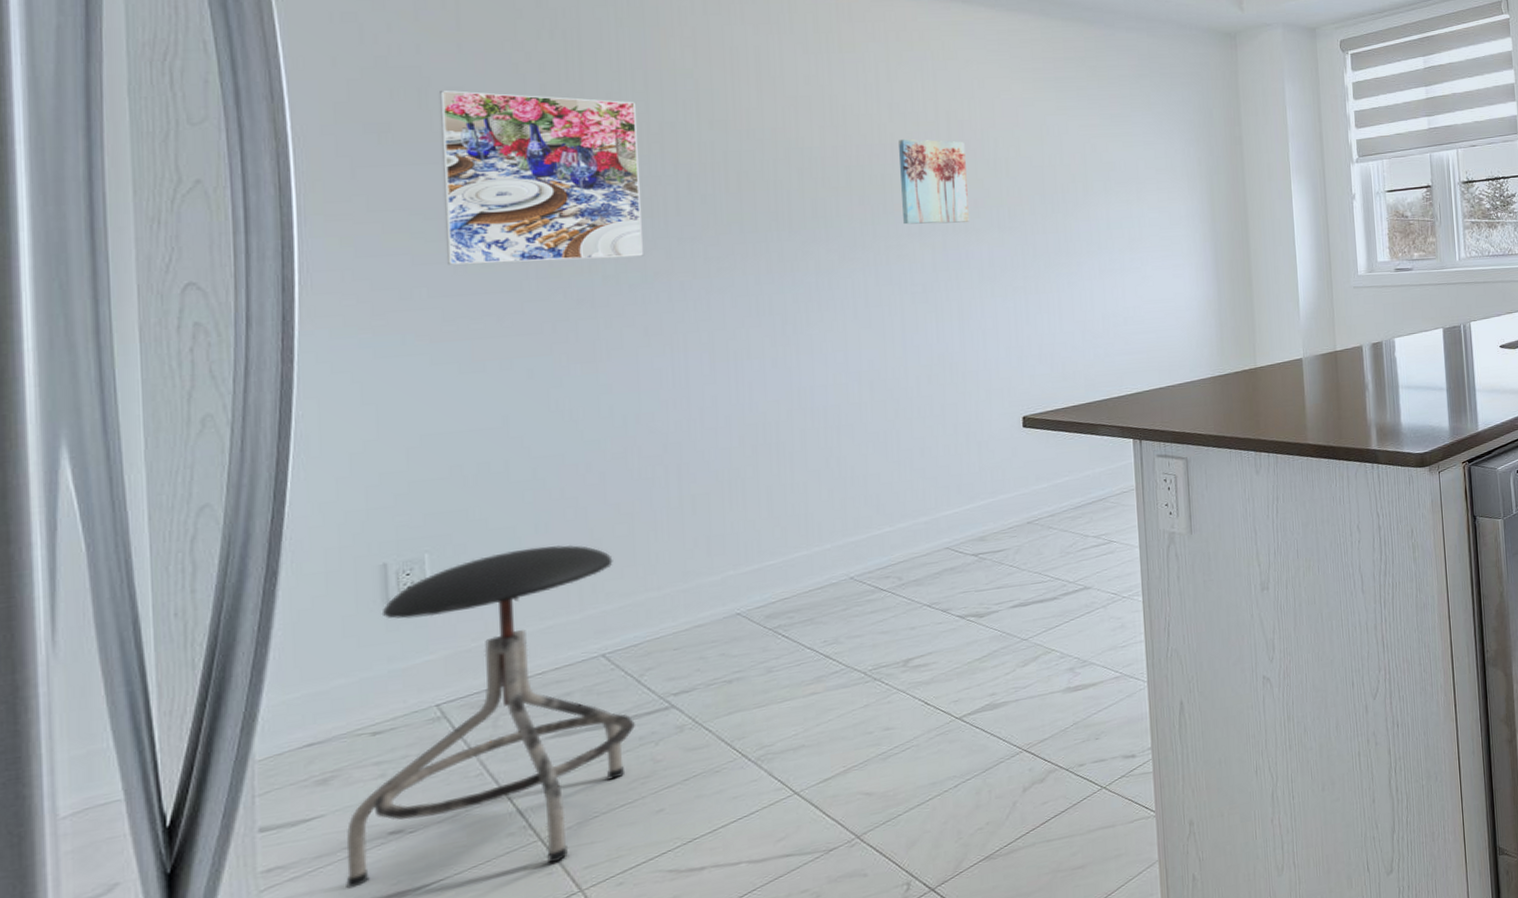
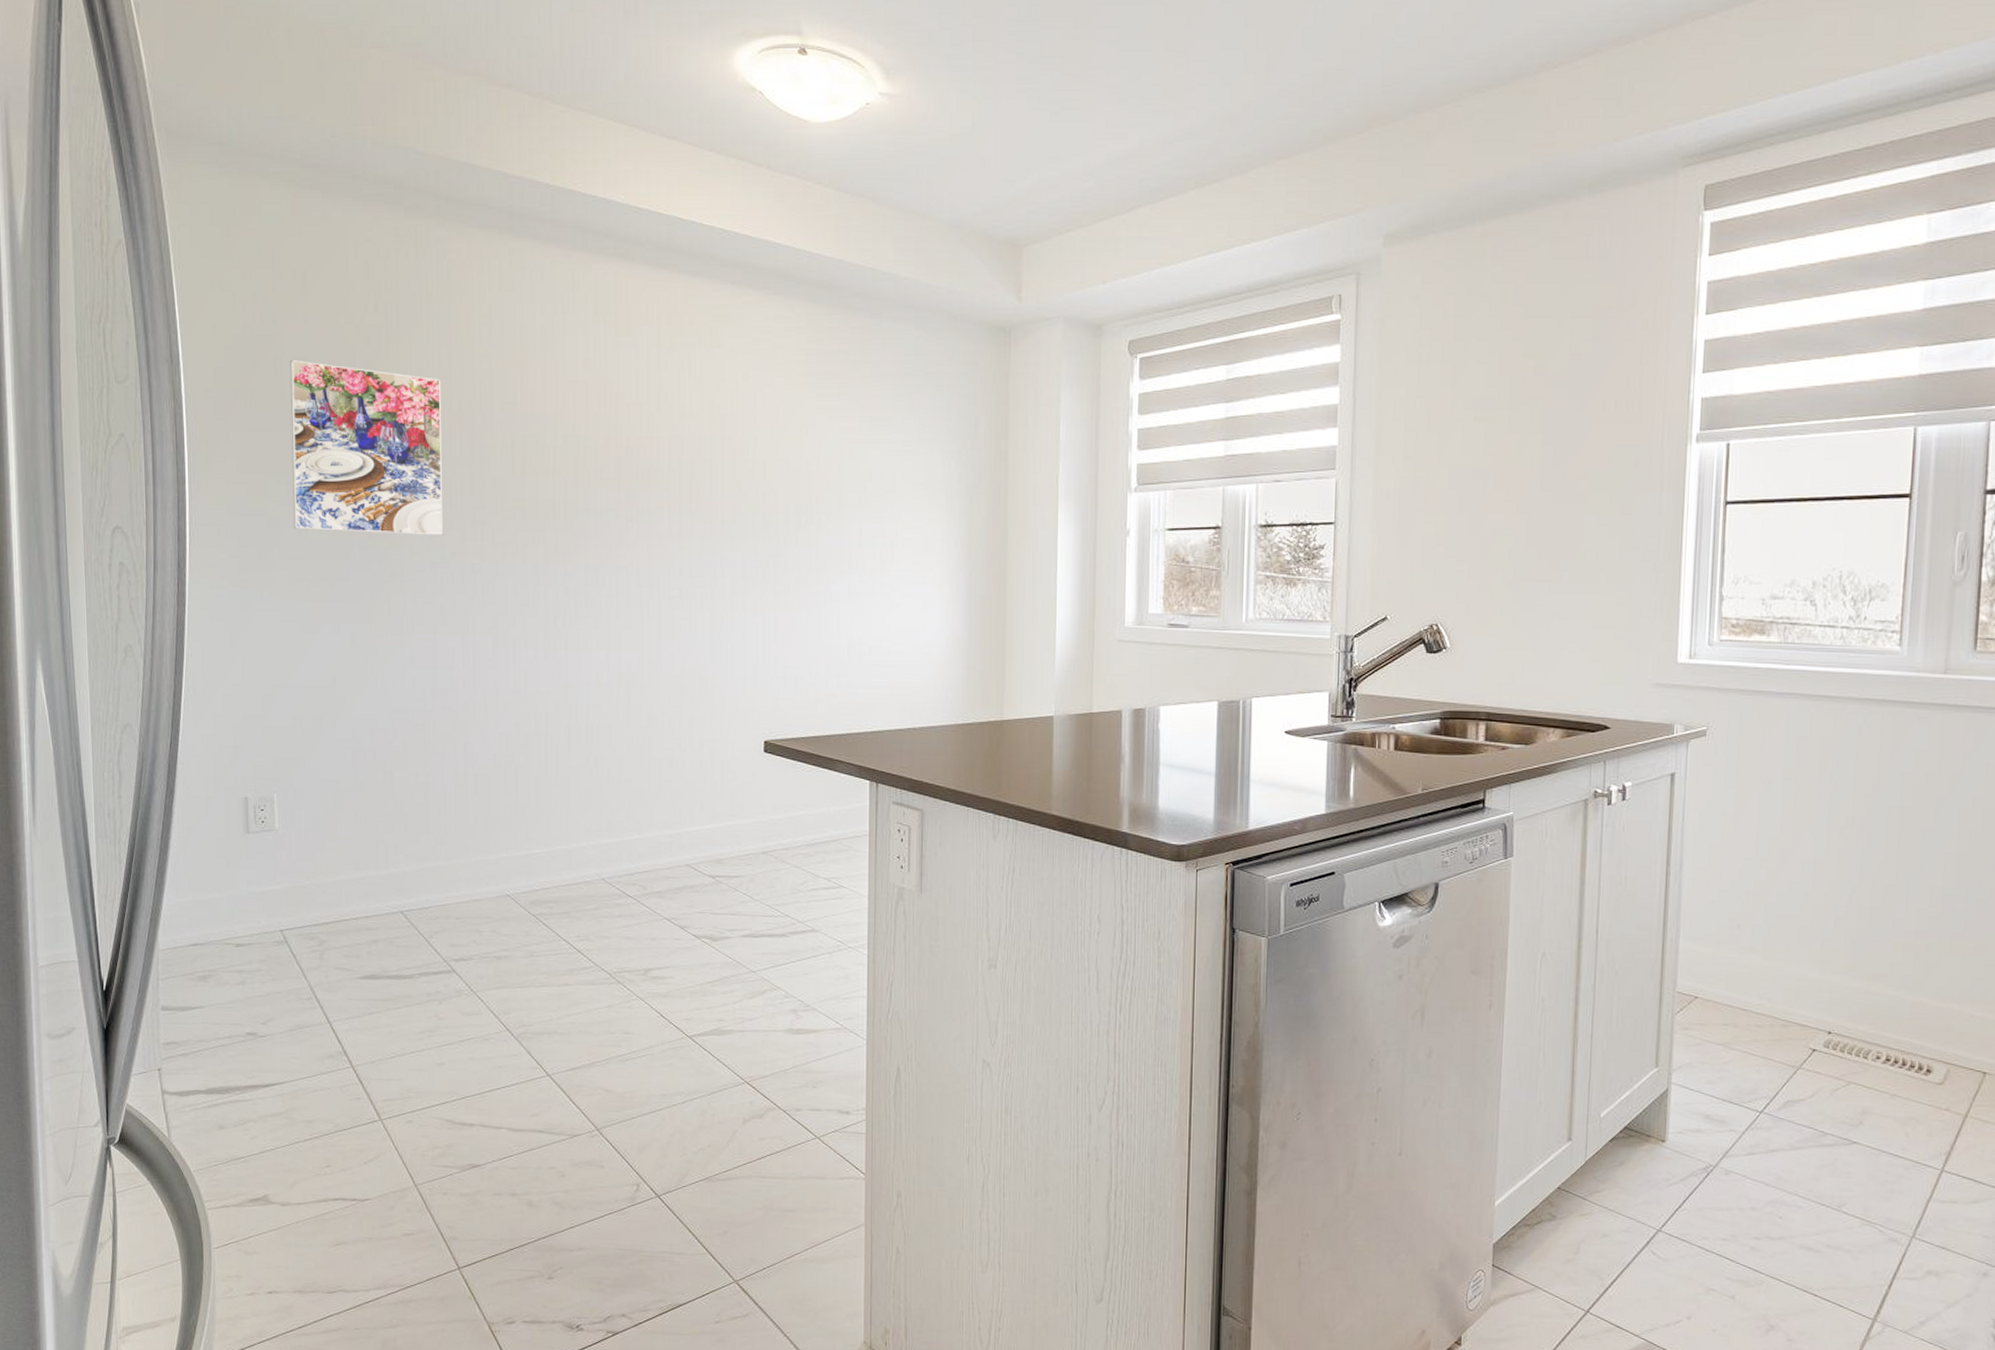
stool: present [346,544,635,889] -> none [218,802,424,1090]
wall art: present [899,139,969,225] -> none [665,432,726,527]

